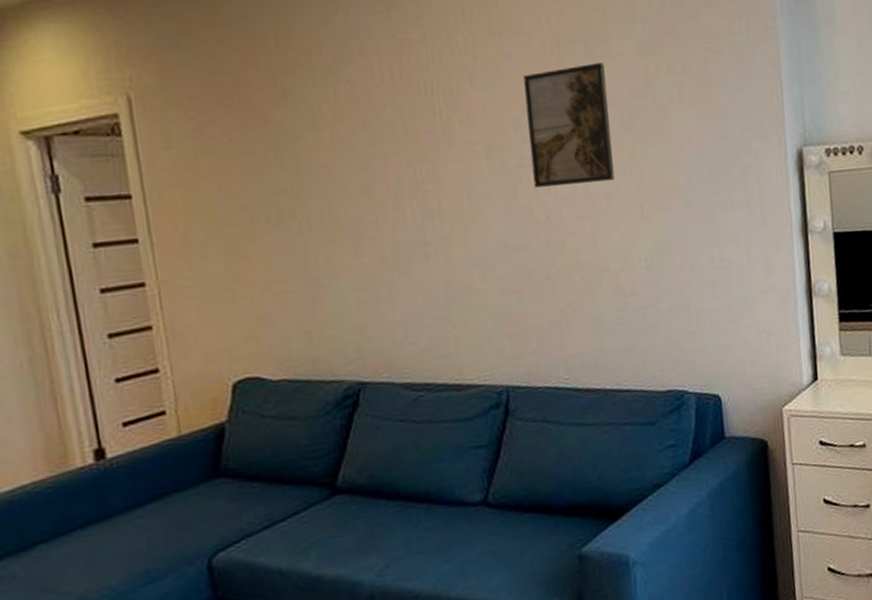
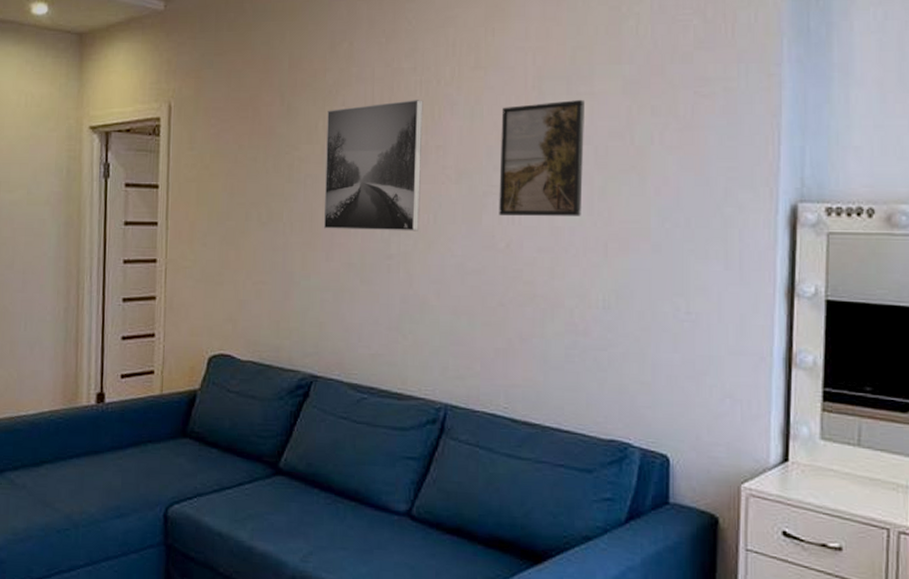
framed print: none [331,72,454,223] -> present [323,100,423,232]

